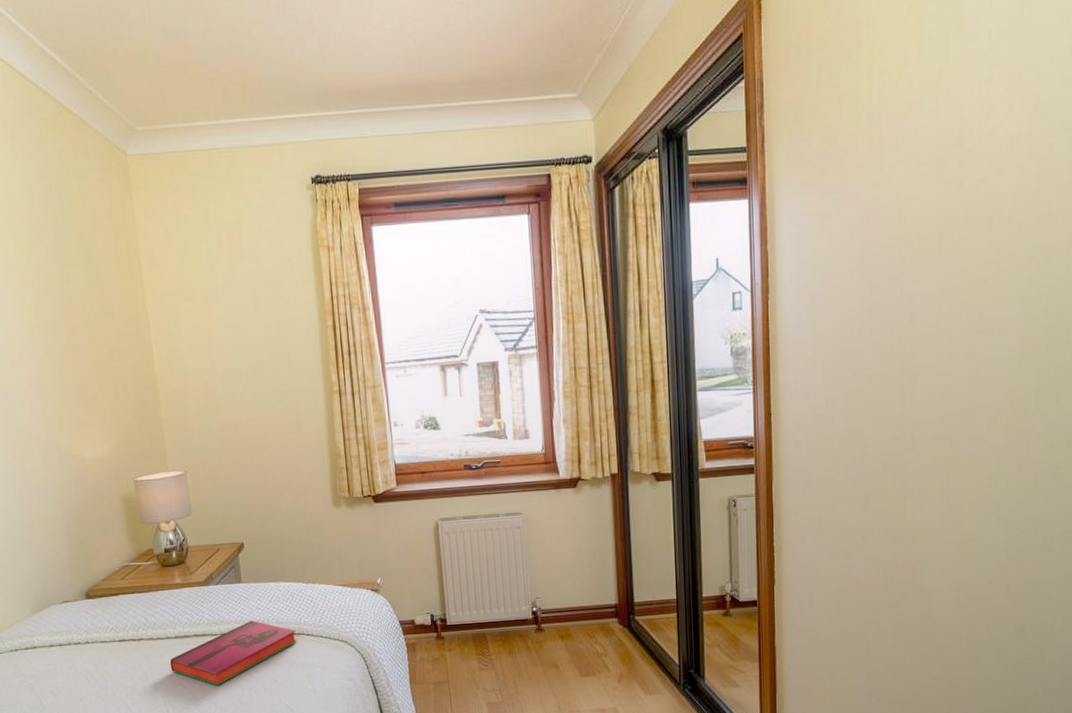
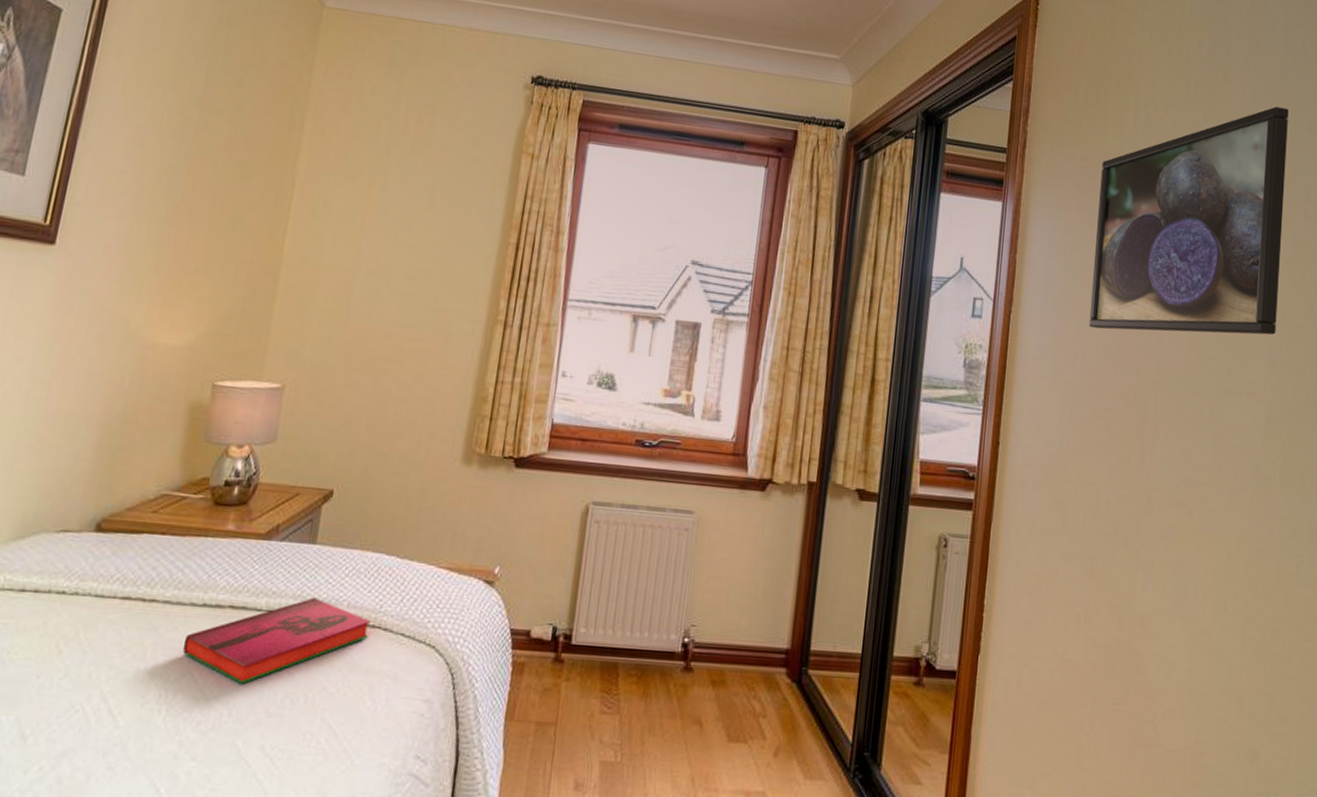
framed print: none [840,42,1028,298] -> present [1089,106,1289,335]

